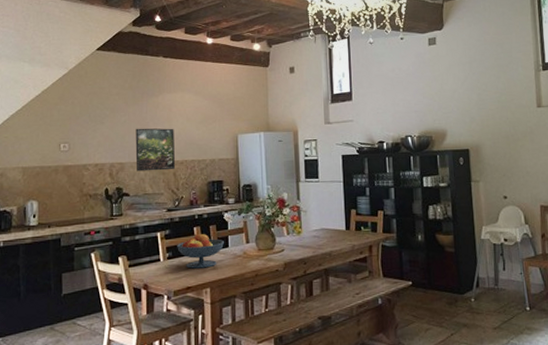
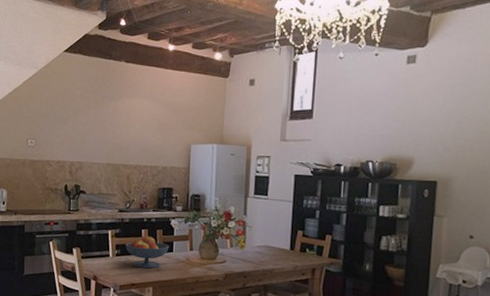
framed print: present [135,128,175,172] -> none [93,130,131,174]

